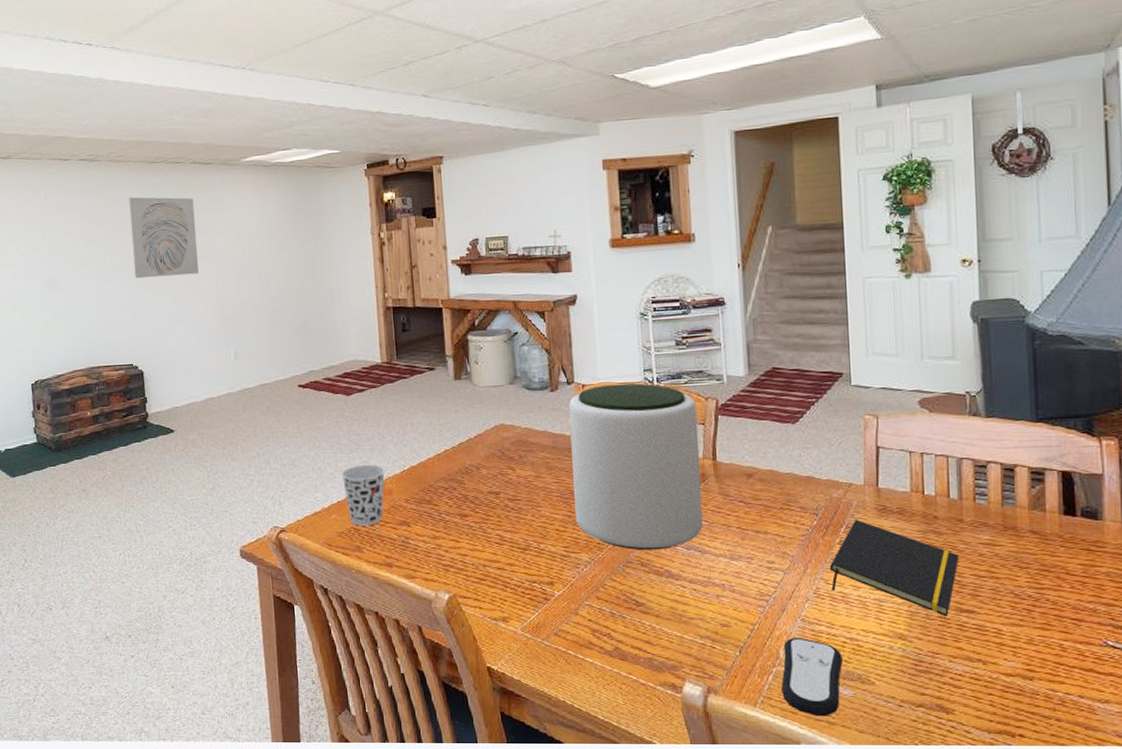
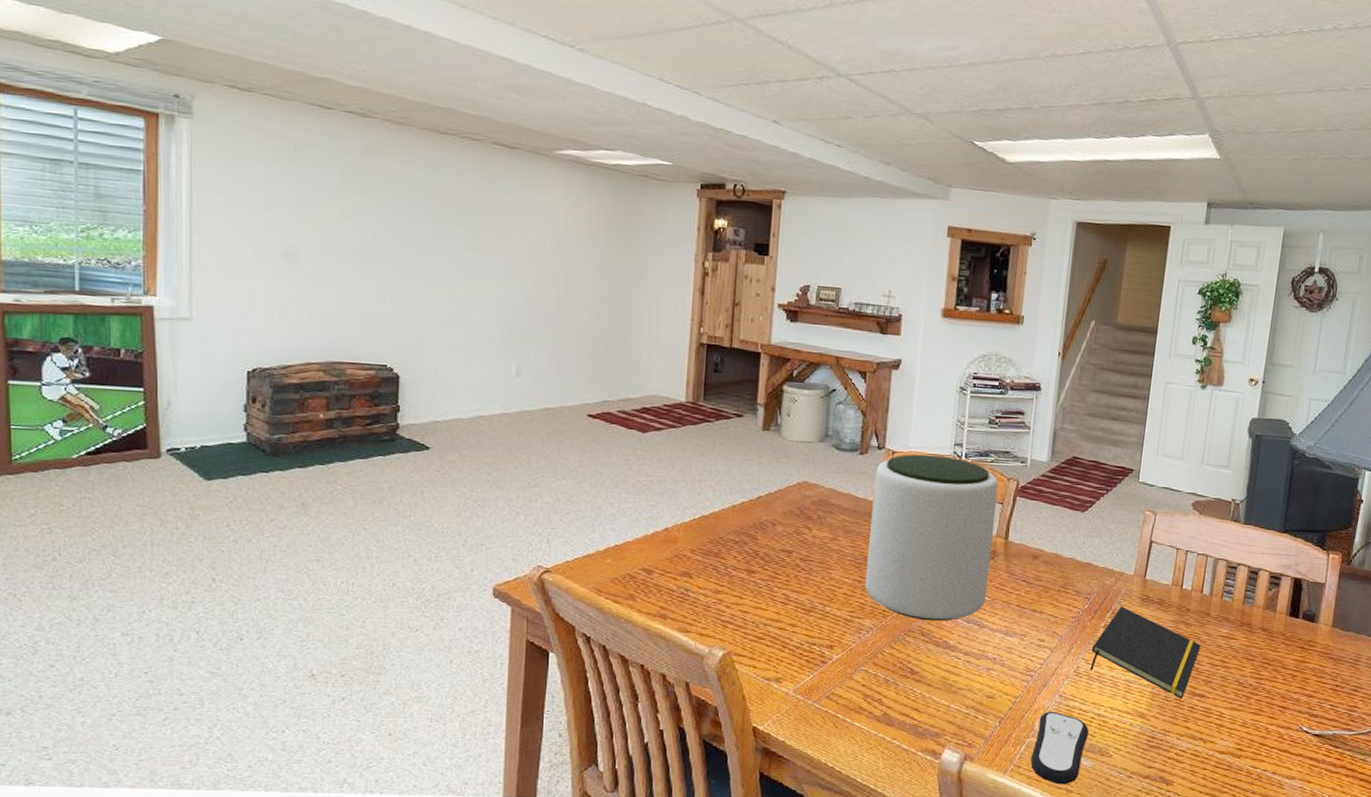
wall art: present [128,197,199,279] -> none [403,169,489,273]
cup: present [341,465,386,526] -> none [623,509,674,574]

